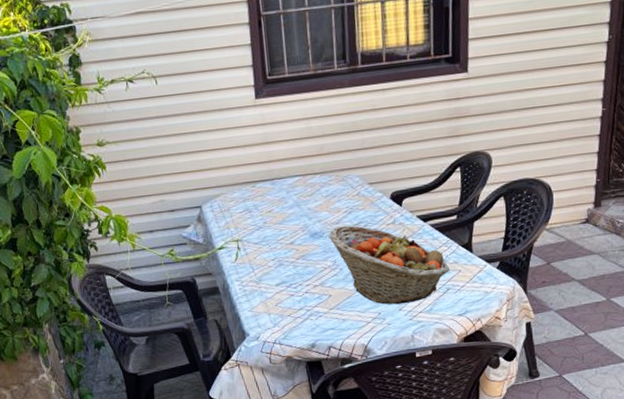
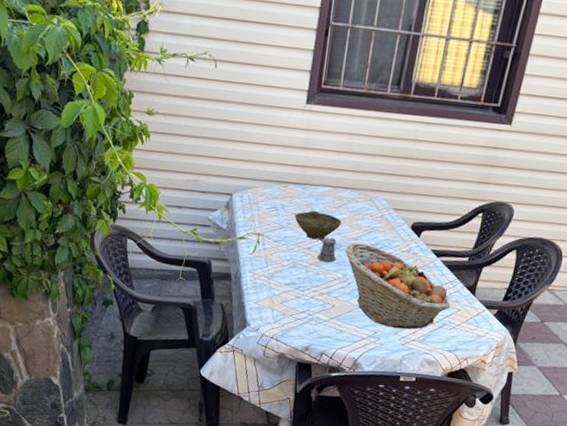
bowl: none [269,203,319,233] -> present [294,210,342,241]
pepper shaker: none [295,227,322,254] -> present [315,237,337,263]

